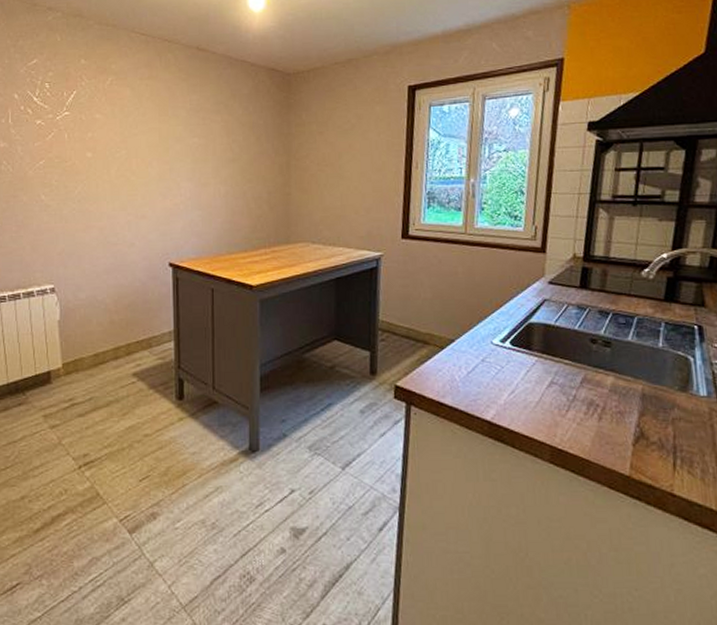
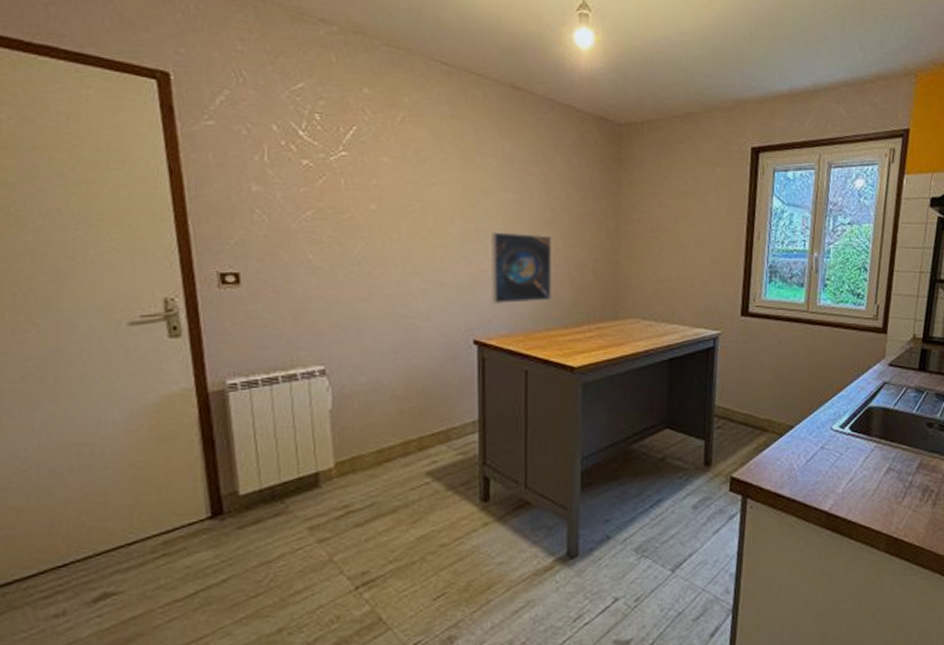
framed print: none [181,171,234,233] -> present [490,232,553,305]

